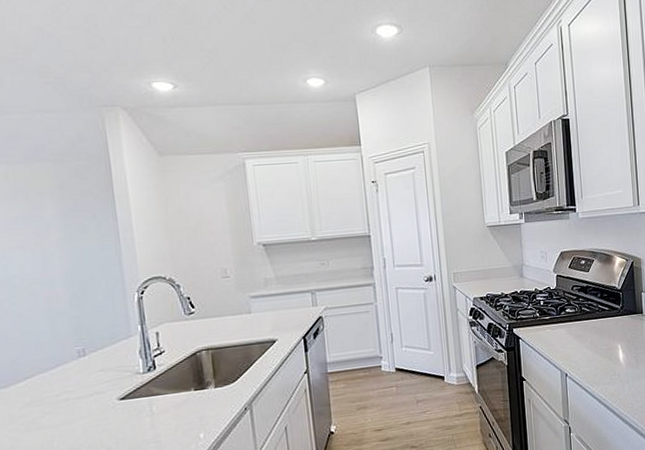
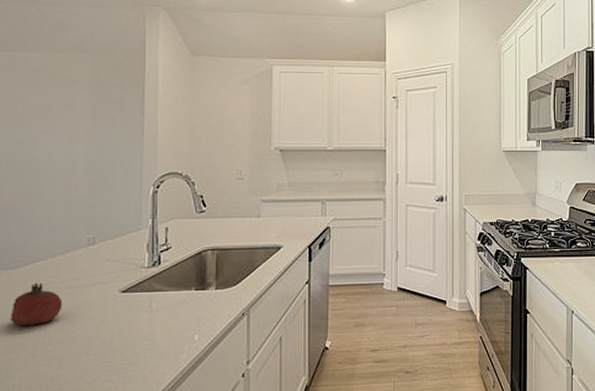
fruit: none [9,398,62,443] -> present [10,282,63,326]

